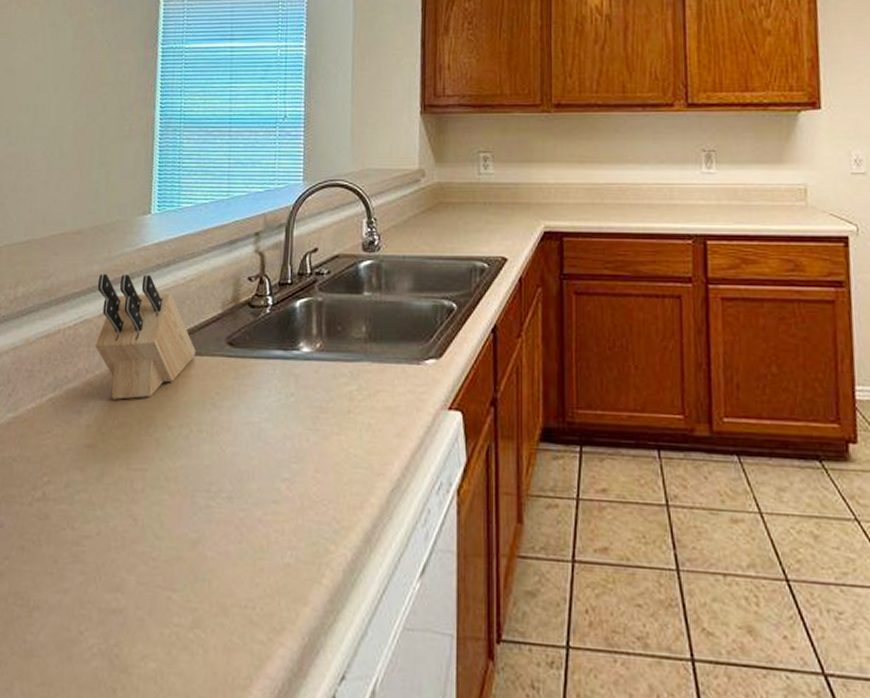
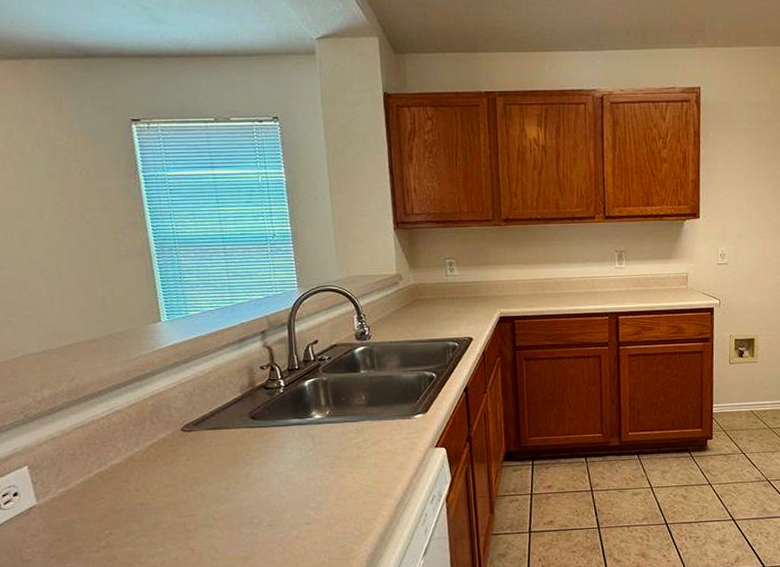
knife block: present [95,273,196,400] -> none [121,370,223,468]

